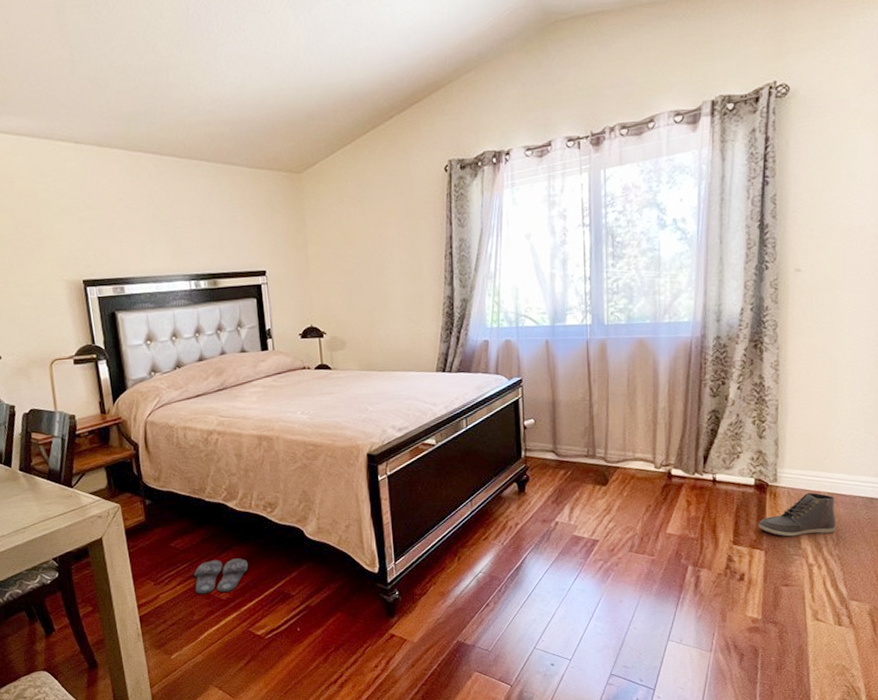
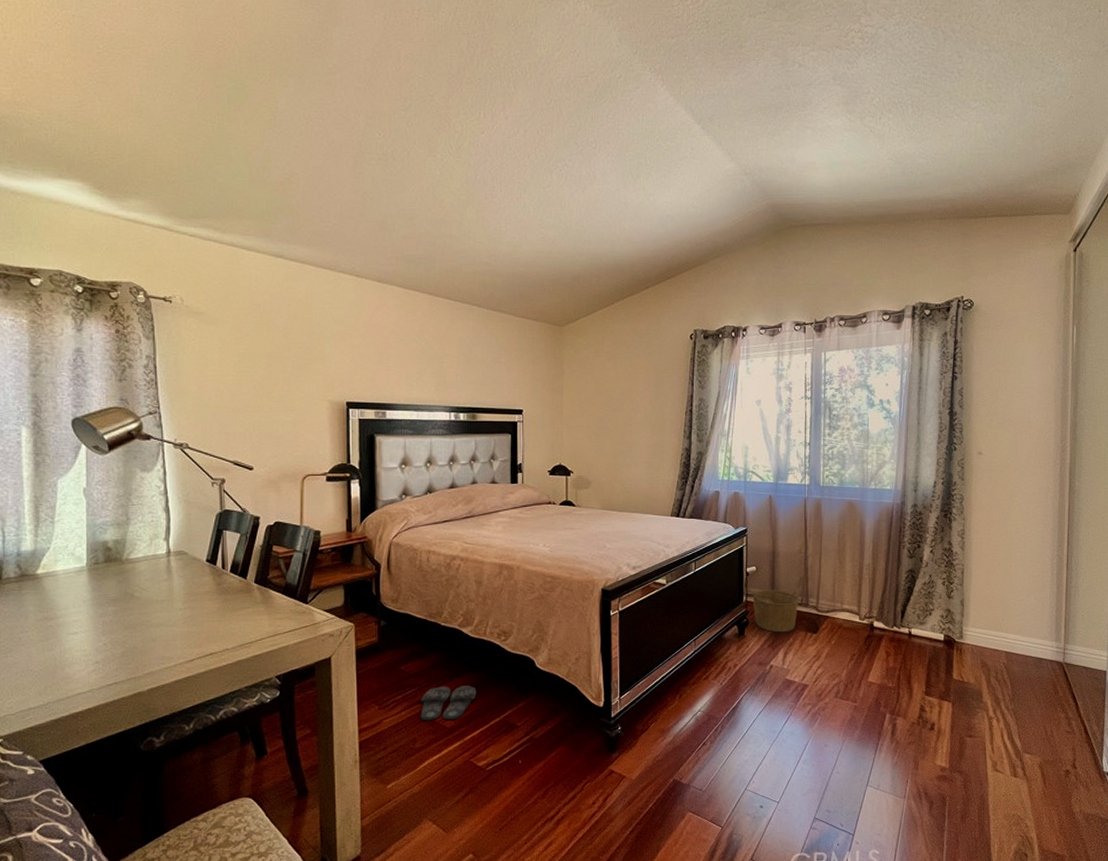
basket: none [532,442,585,488] -> present [752,590,799,633]
sneaker: present [758,492,836,537] -> none [947,650,1012,691]

